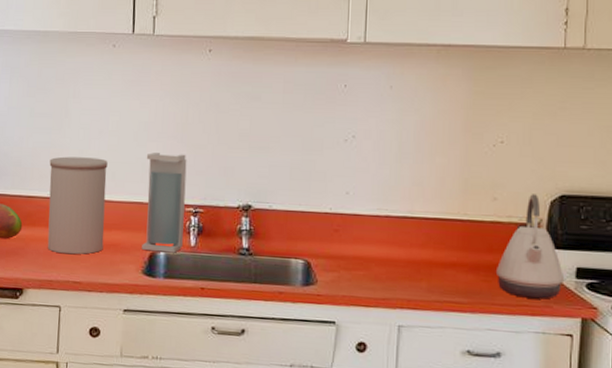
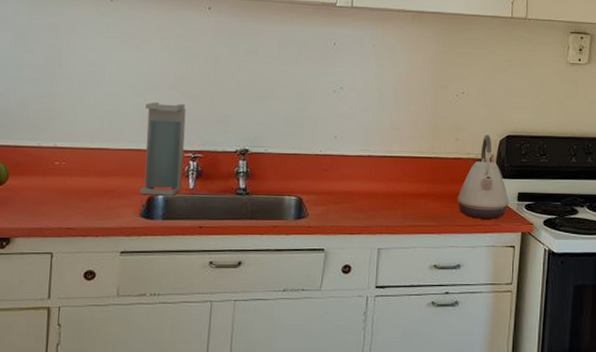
canister: present [47,156,108,255] -> none [37,106,104,202]

